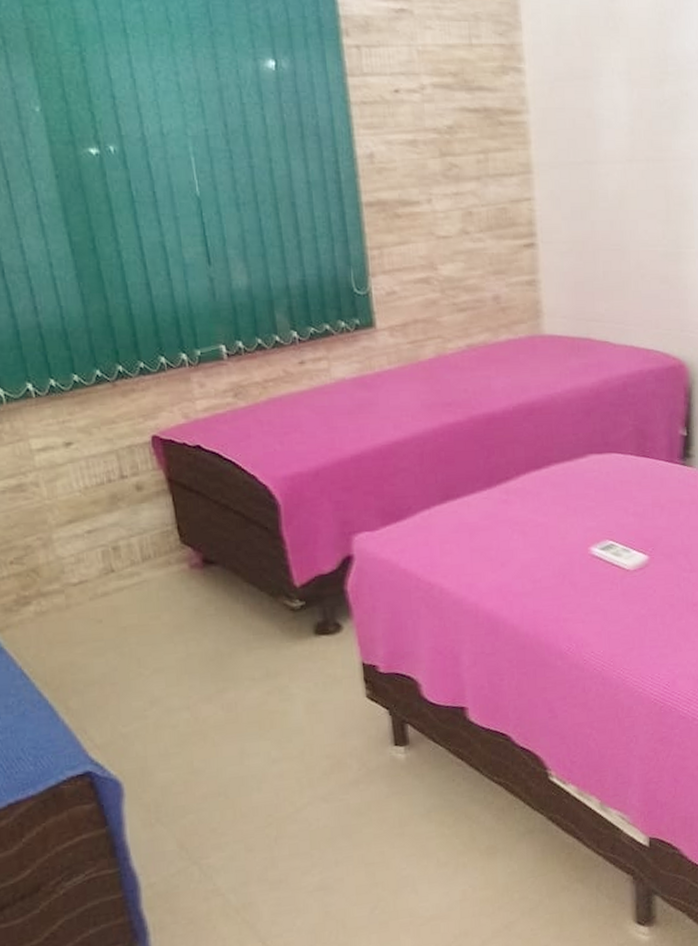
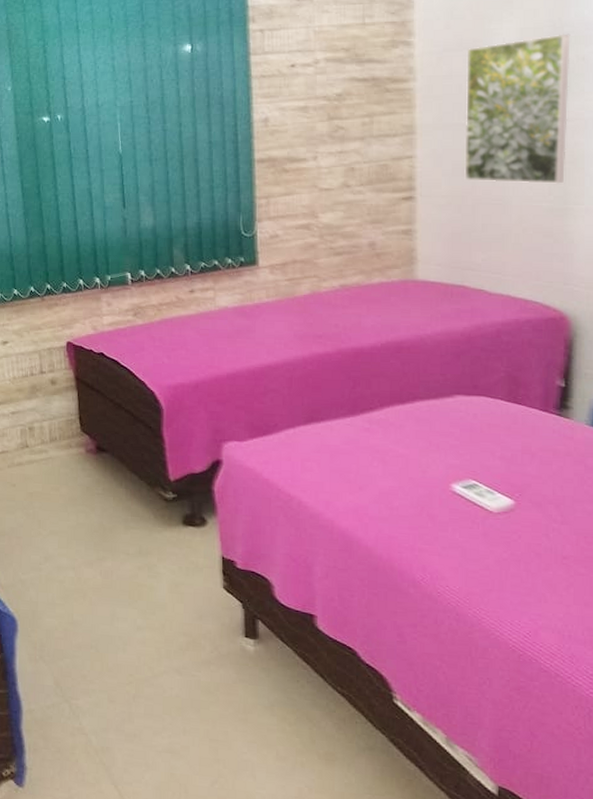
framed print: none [578,66,676,227] -> present [464,33,570,184]

